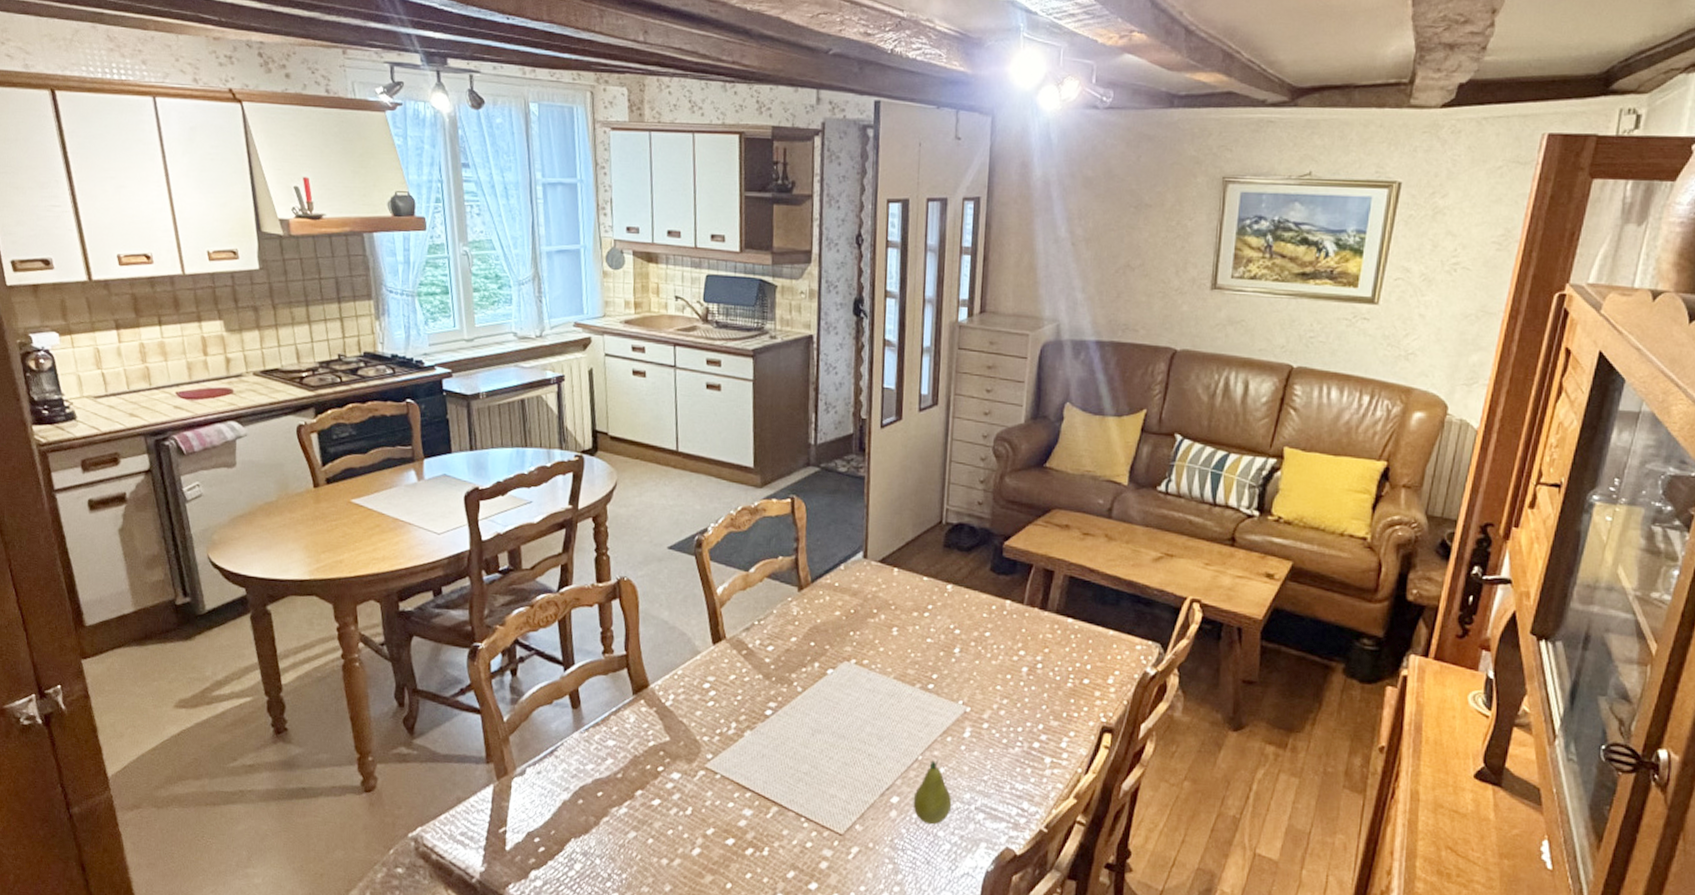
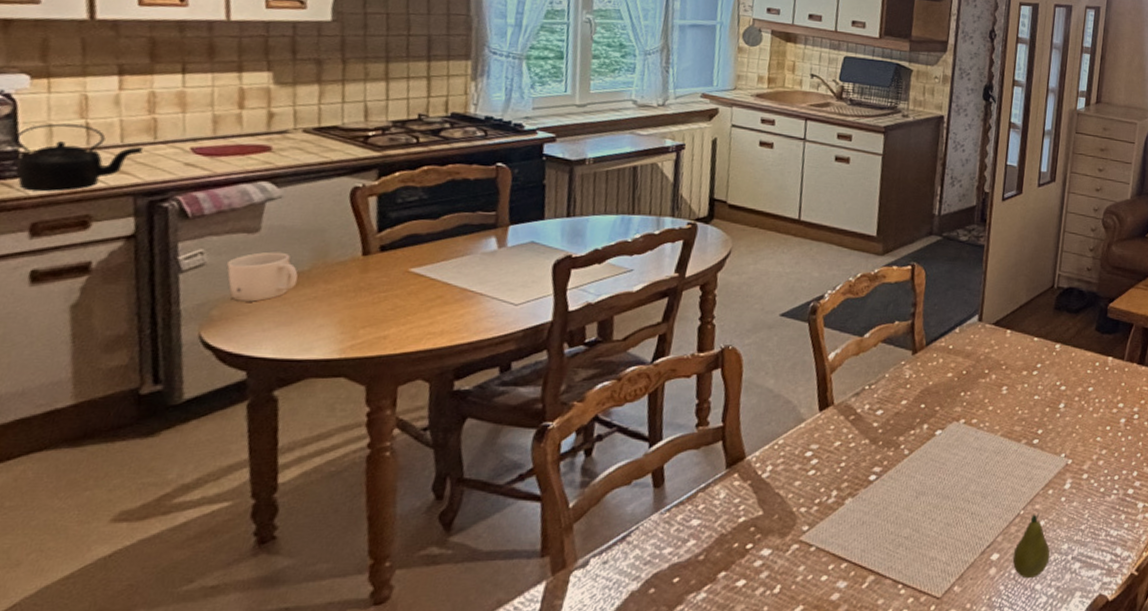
kettle: none [57,374,144,433] -> present [13,123,144,191]
mug: none [217,484,270,528] -> present [226,251,299,302]

